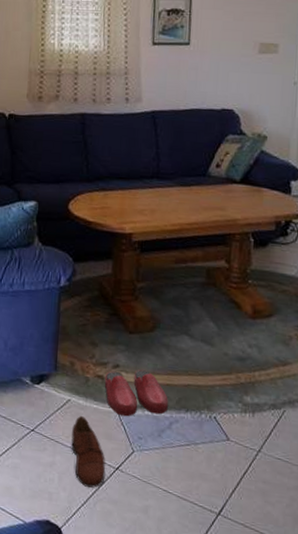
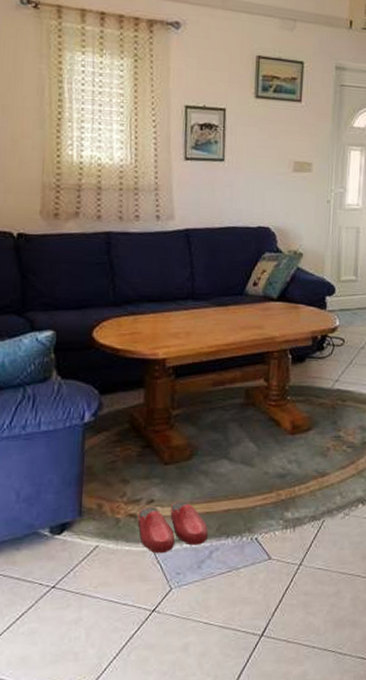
shoe: present [71,416,106,488] -> none [100,561,141,637]

